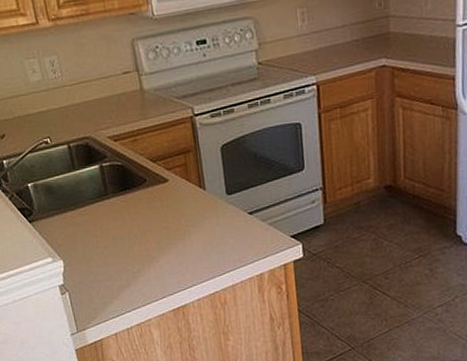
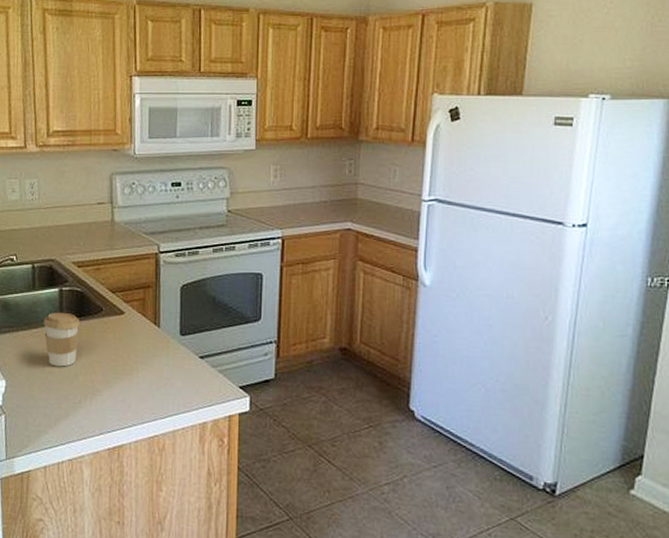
coffee cup: none [89,187,128,241] -> present [43,312,80,367]

